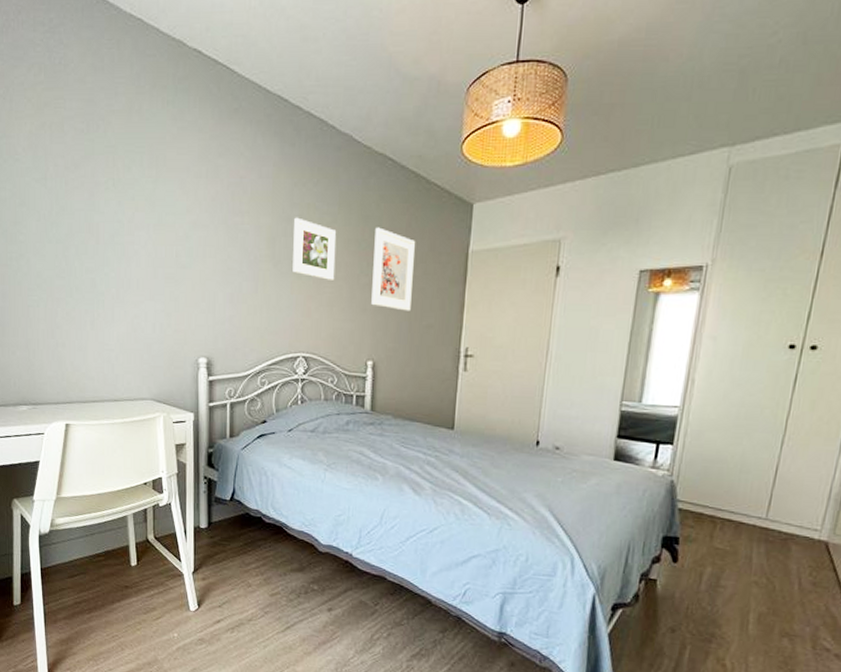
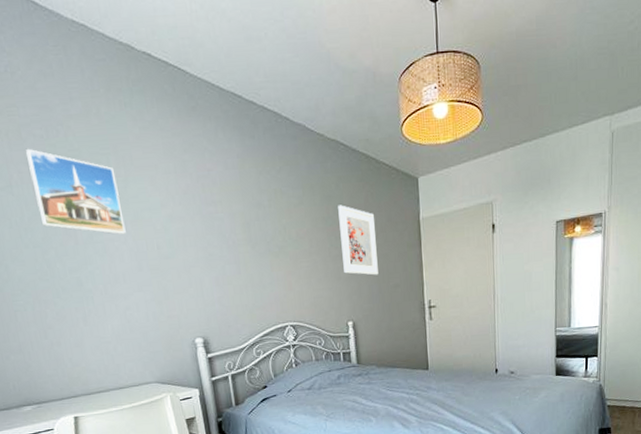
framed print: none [66,141,147,239] -> present [26,148,126,235]
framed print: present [292,217,337,280] -> none [264,202,309,256]

